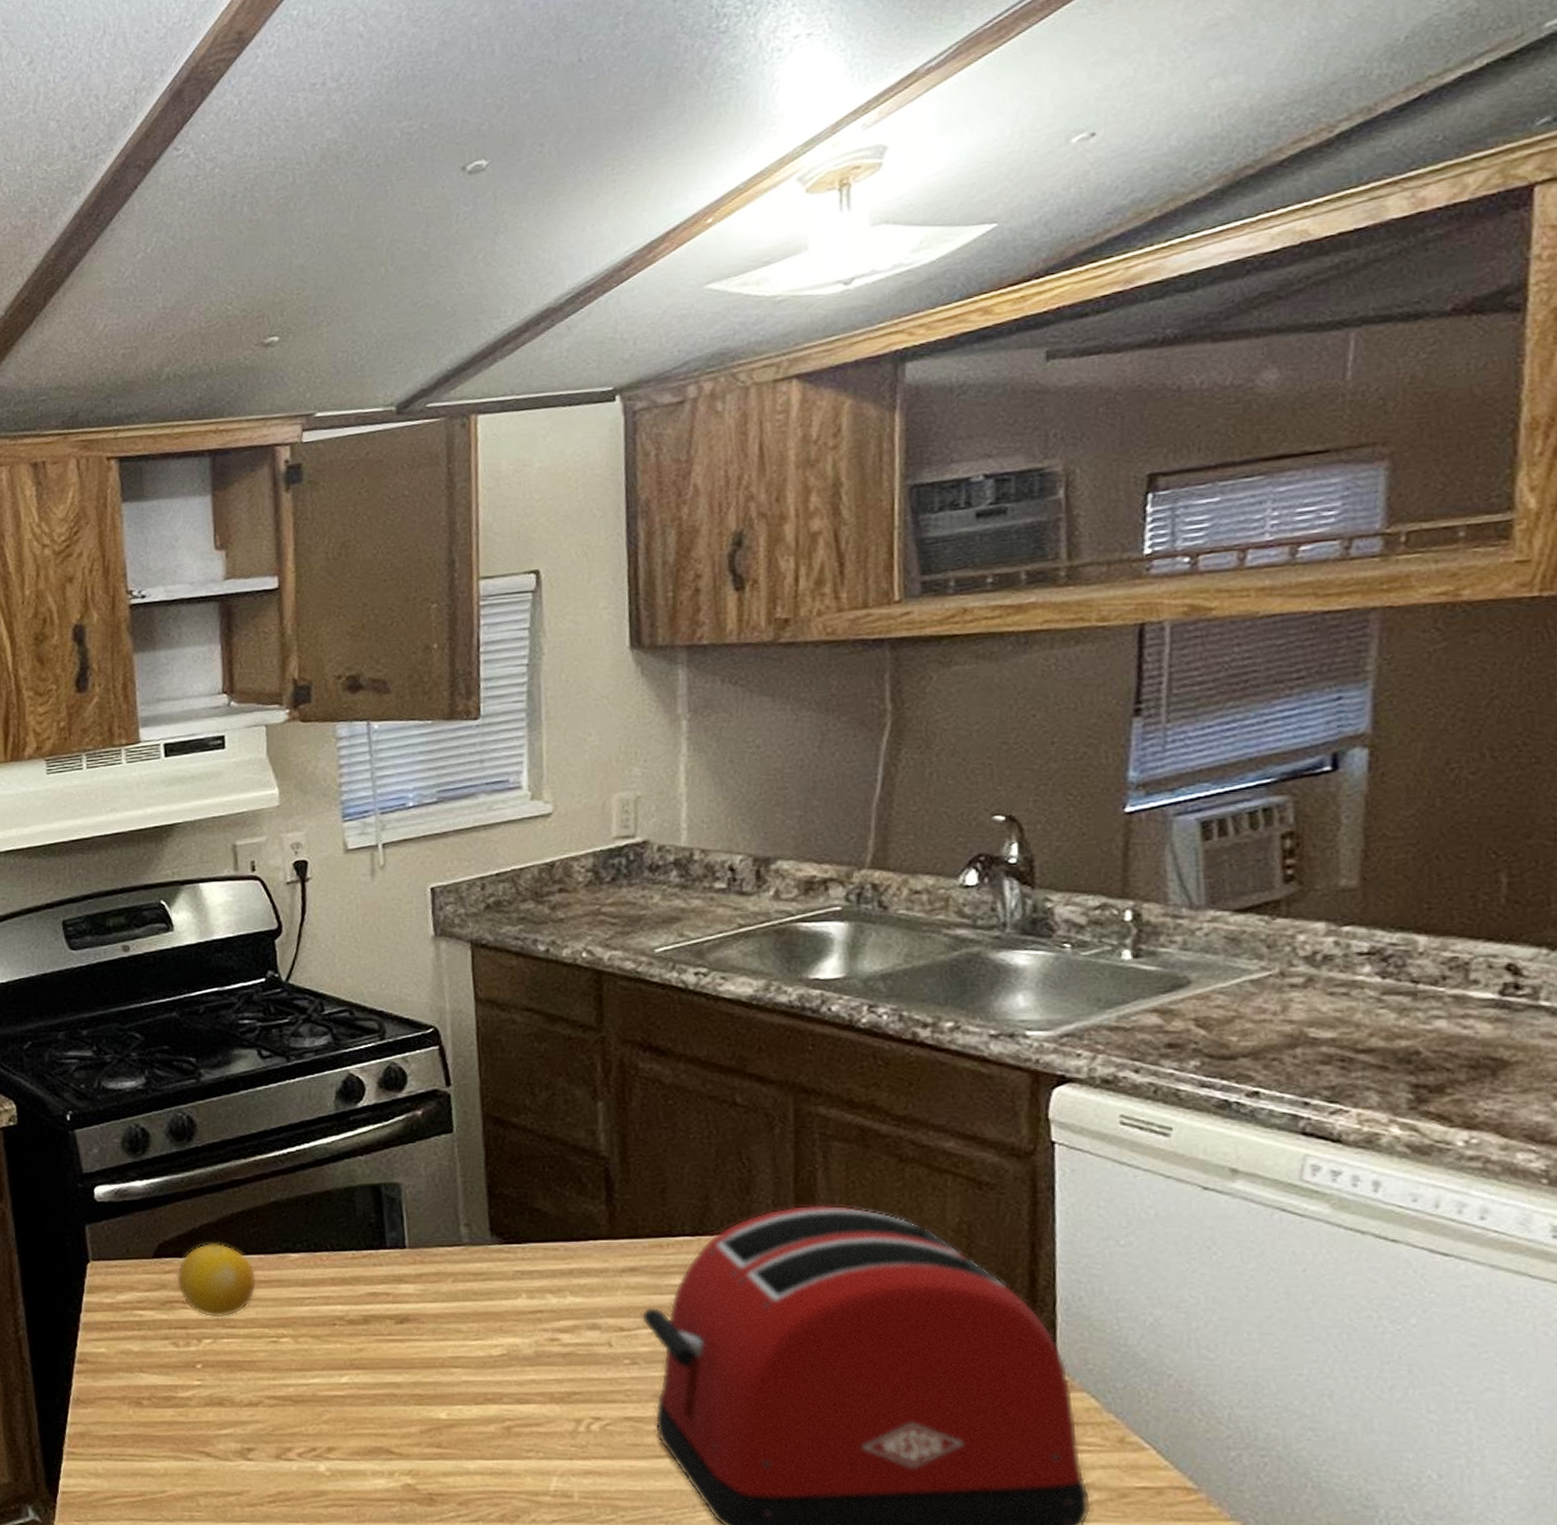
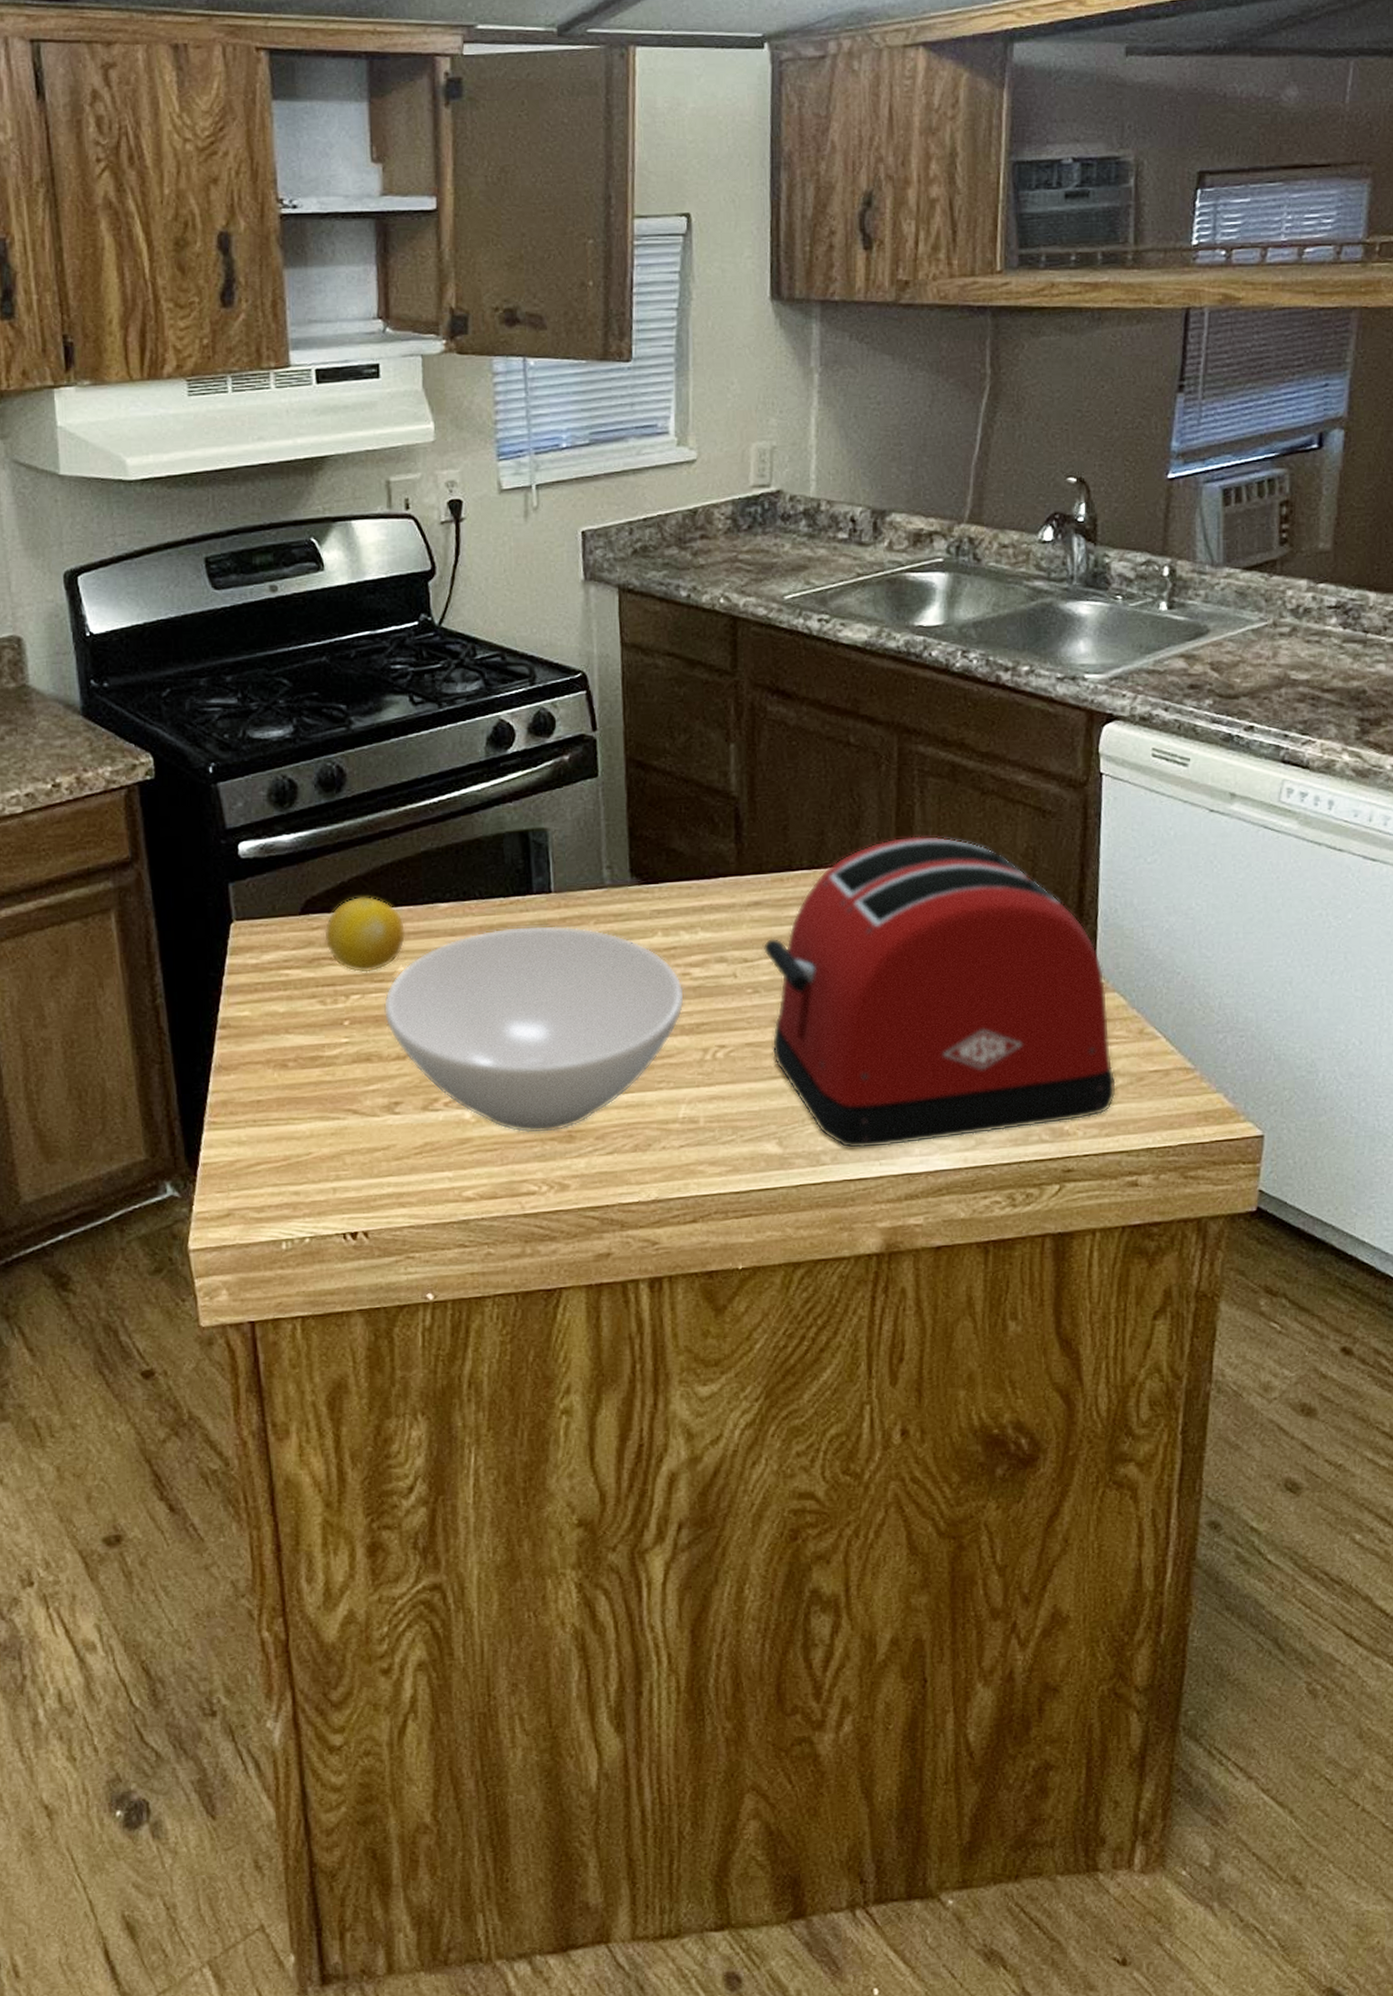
bowl: none [235,1280,554,1494] -> present [383,925,685,1134]

